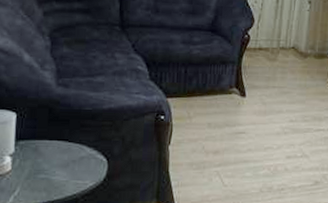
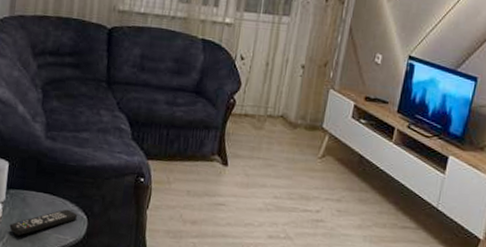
remote control: none [21,154,97,186] -> present [9,209,78,236]

